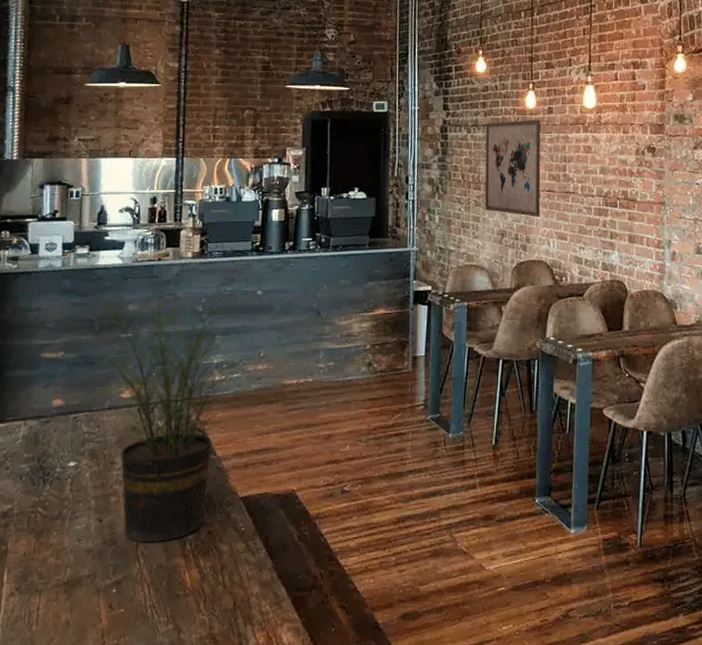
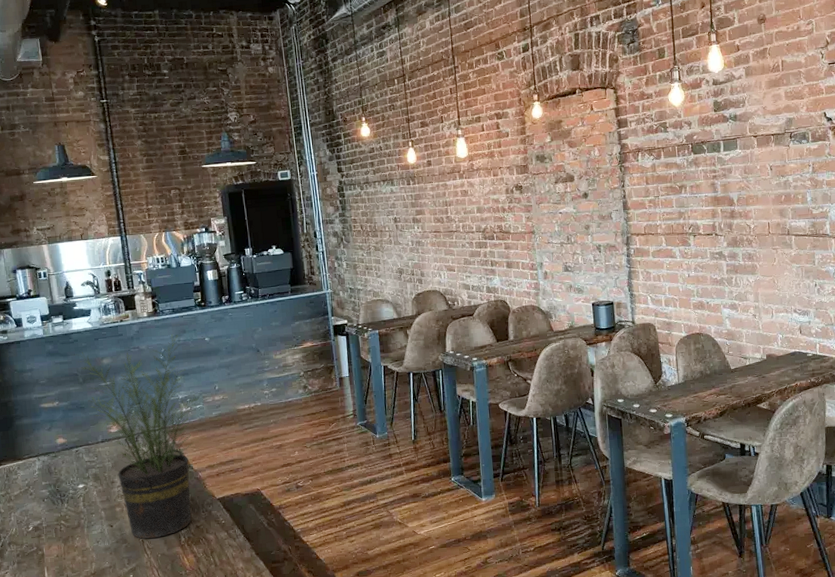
wall art: present [484,119,541,217] -> none [375,172,430,255]

